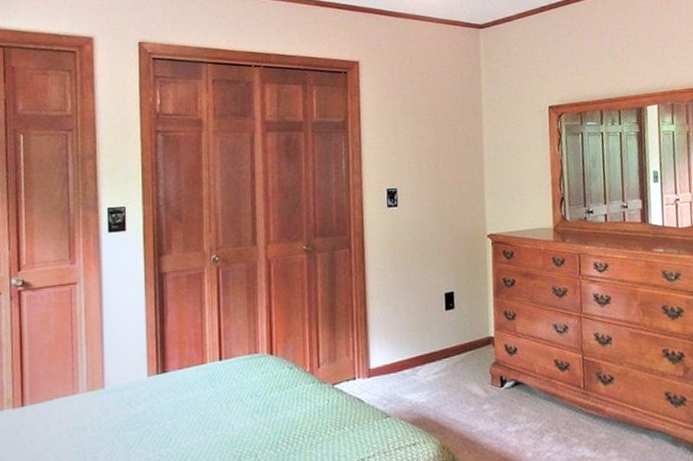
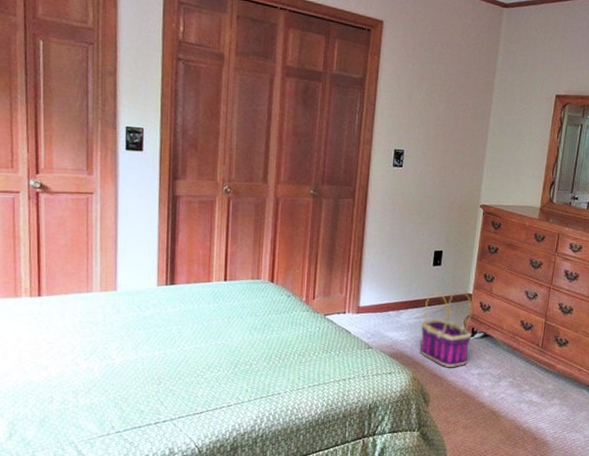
basket: none [442,333,501,429] -> present [419,289,473,368]

